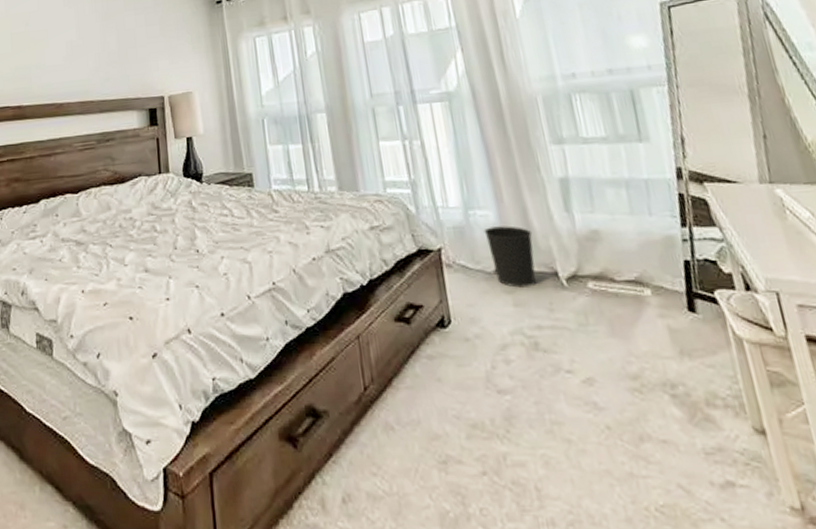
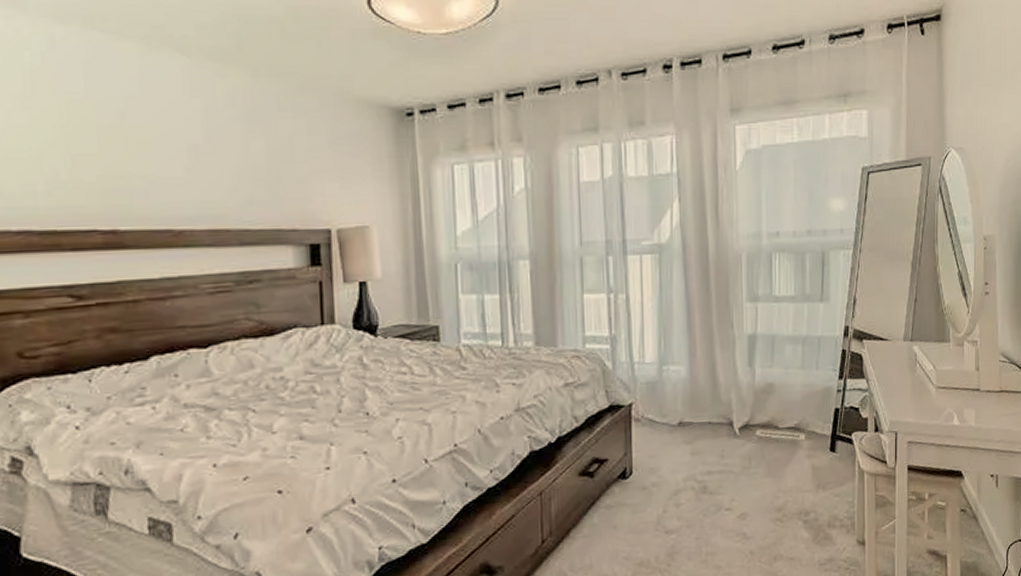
wastebasket: present [484,225,536,288] -> none [674,380,717,438]

